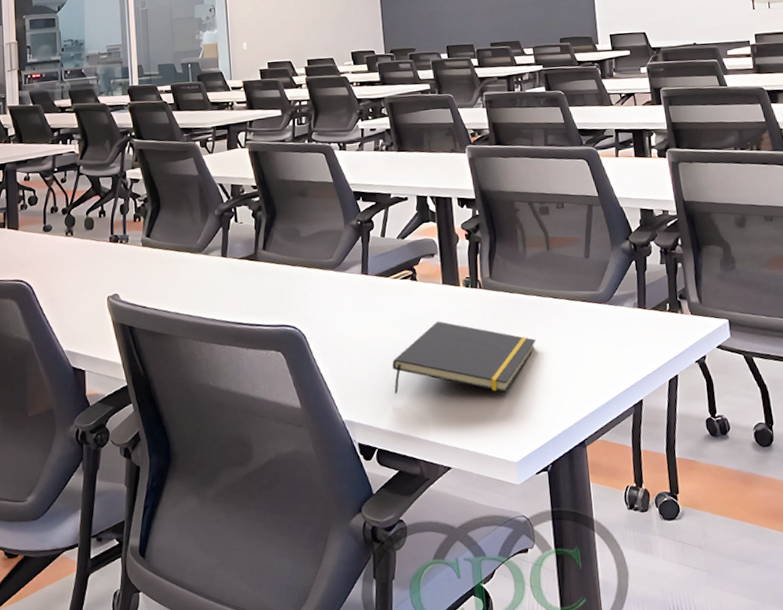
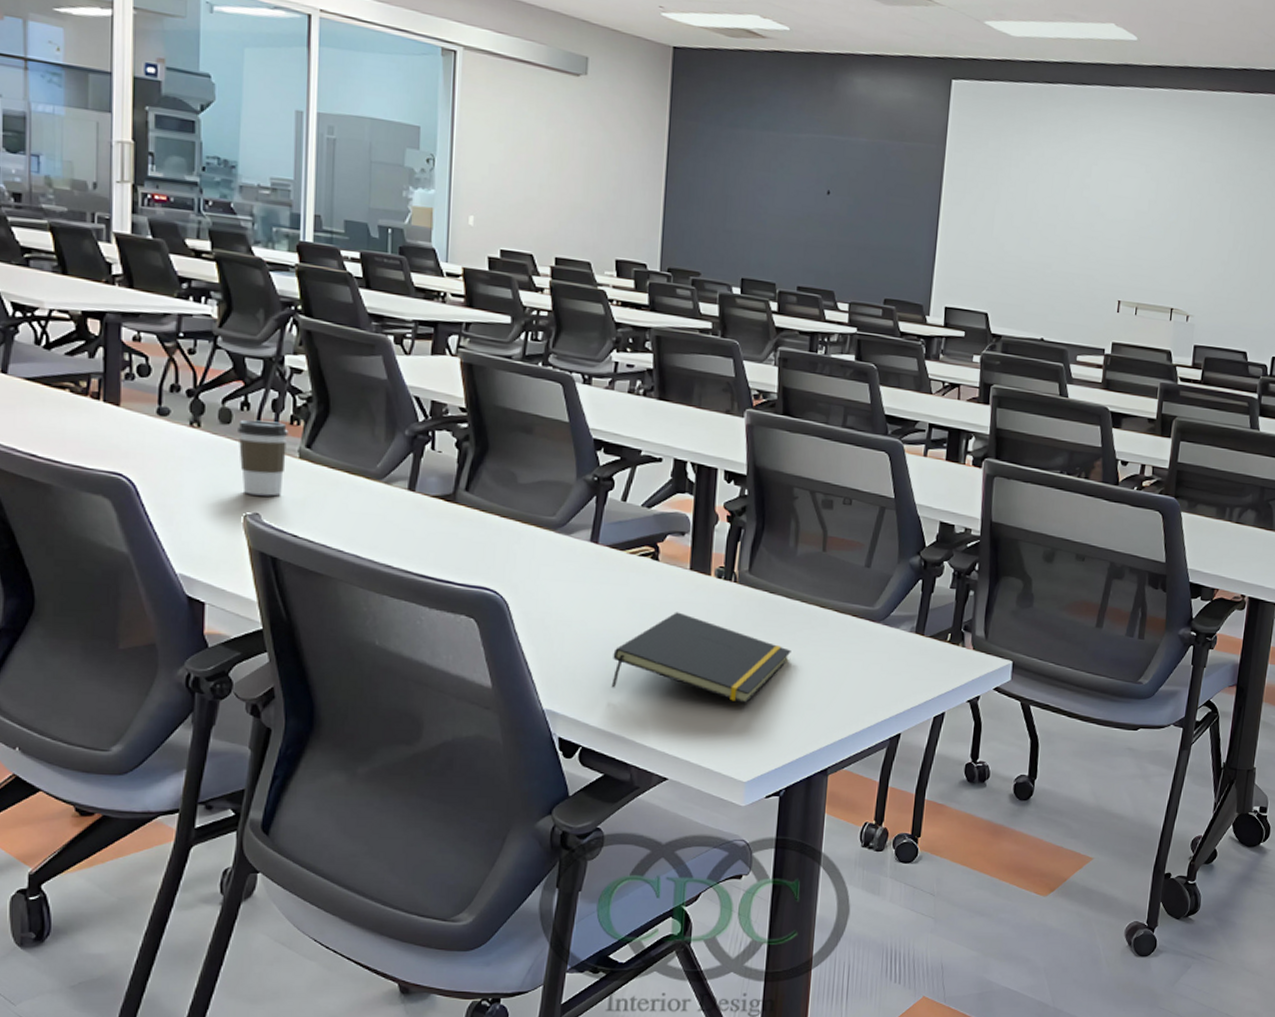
coffee cup: none [98,221,133,281] -> present [238,419,289,496]

